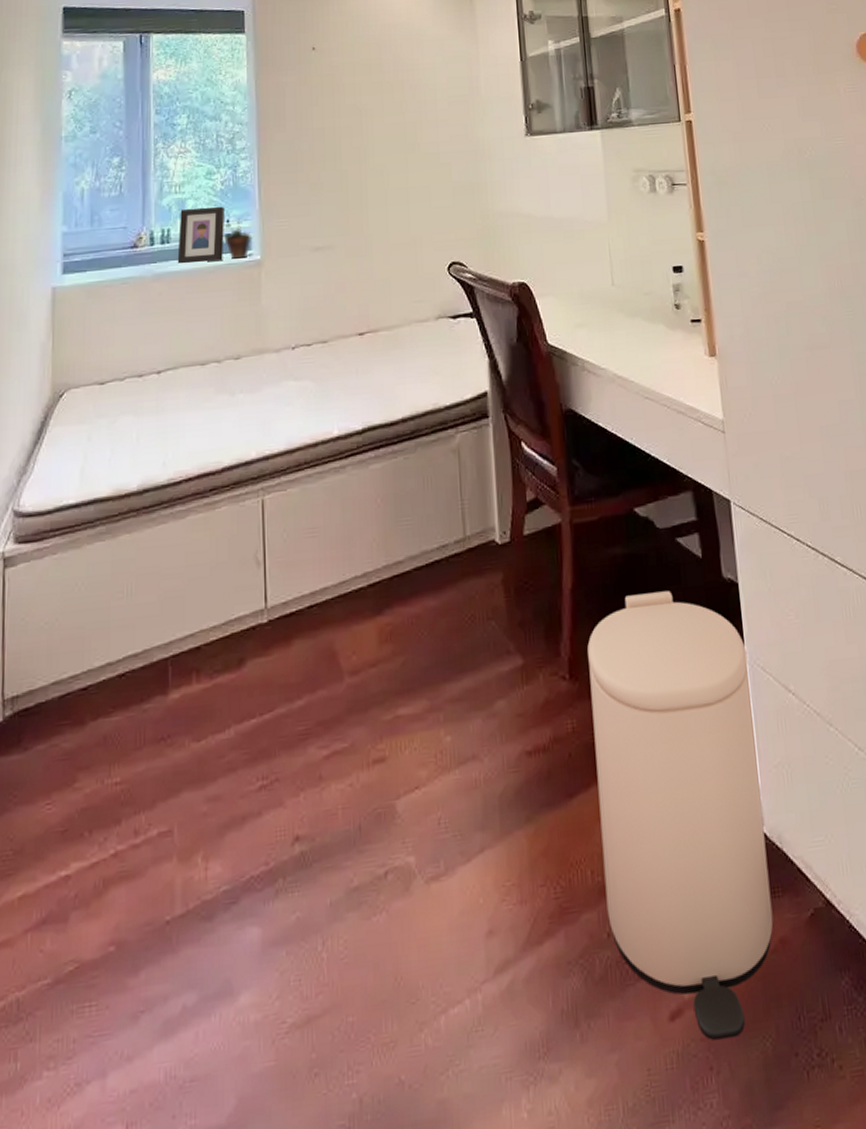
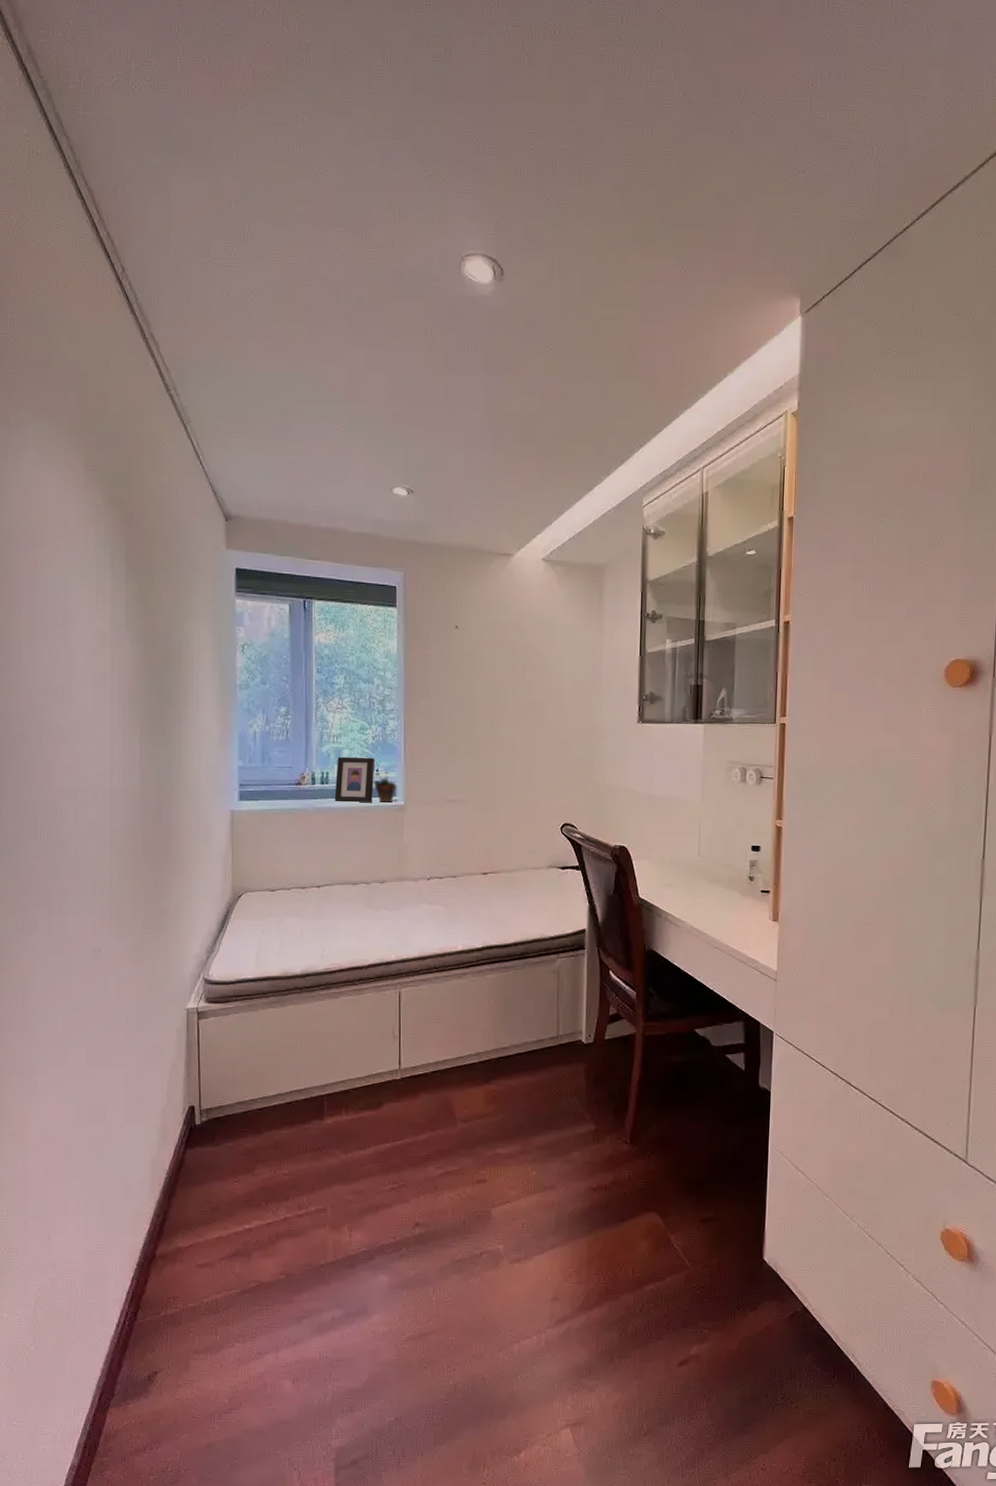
pedal bin: present [587,591,773,1041] -> none [641,1091,770,1382]

